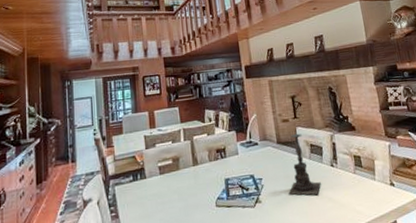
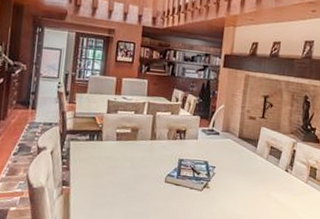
candle holder: present [288,129,321,196] -> none [237,129,271,195]

